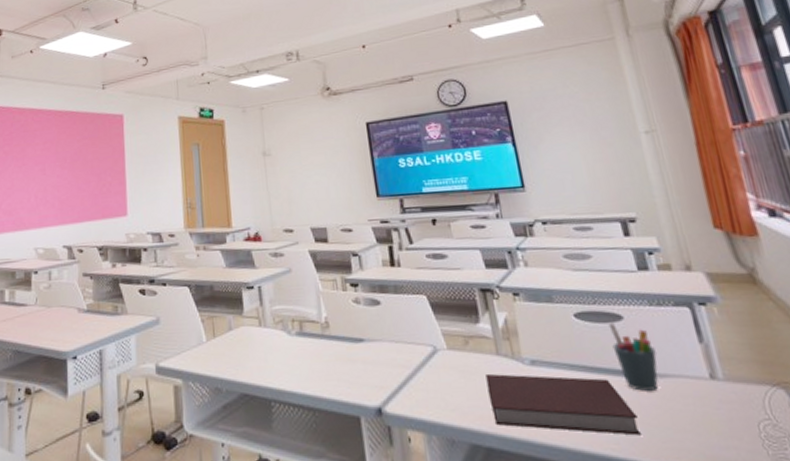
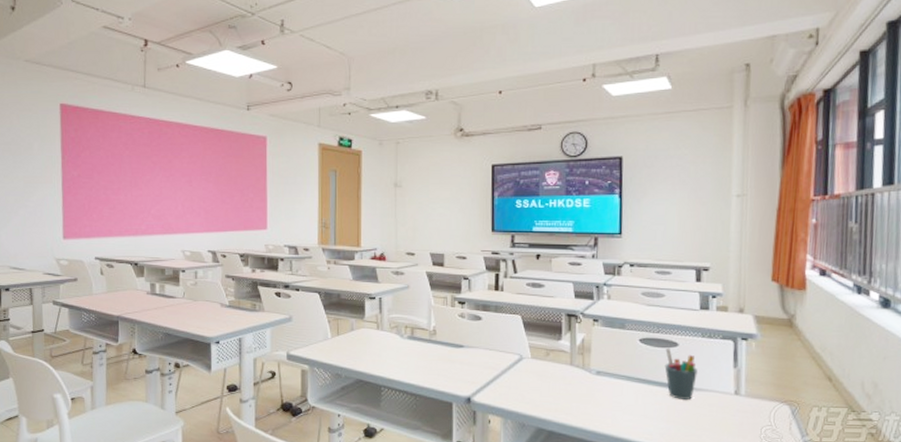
notebook: present [485,373,641,436] -> none [558,378,671,430]

